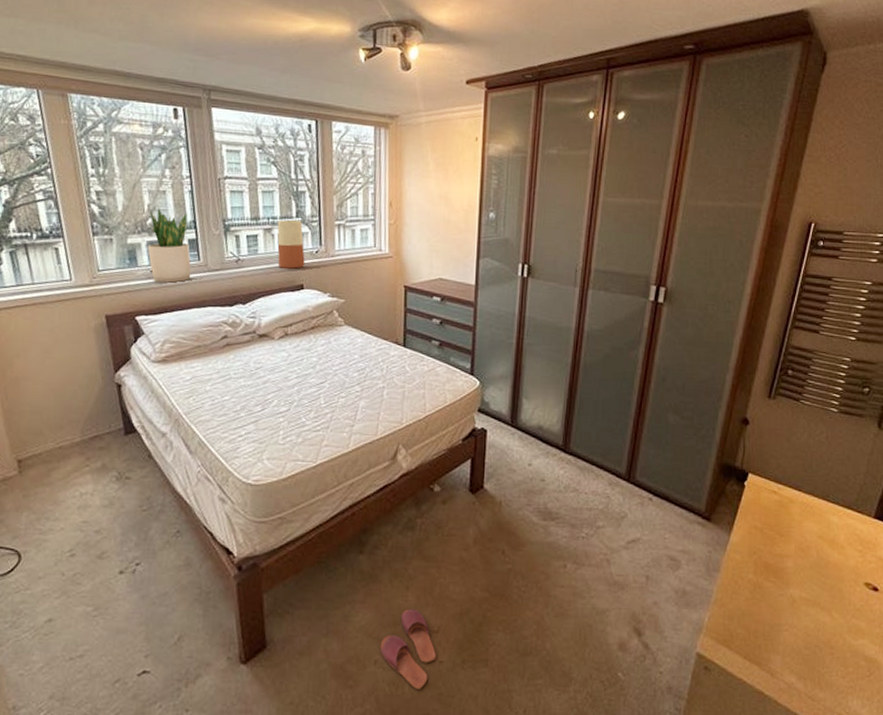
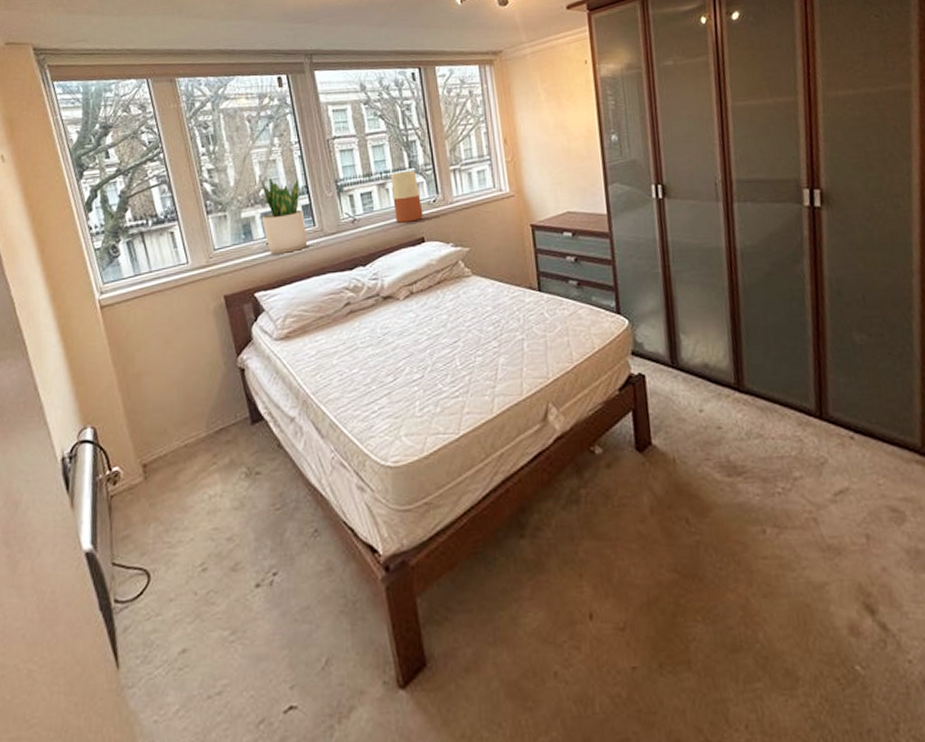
slippers: present [379,609,436,691] -> none [558,602,627,708]

